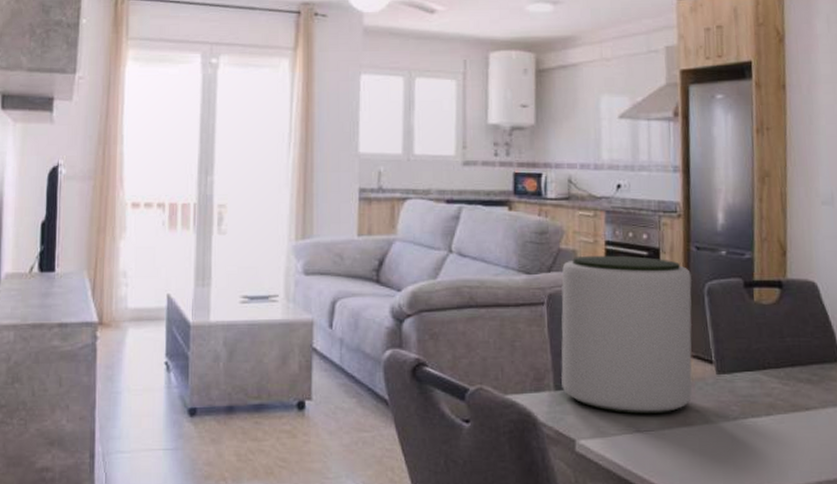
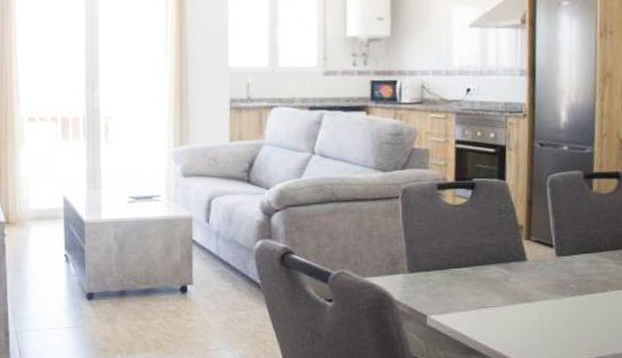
plant pot: present [561,255,692,415] -> none [414,153,535,293]

